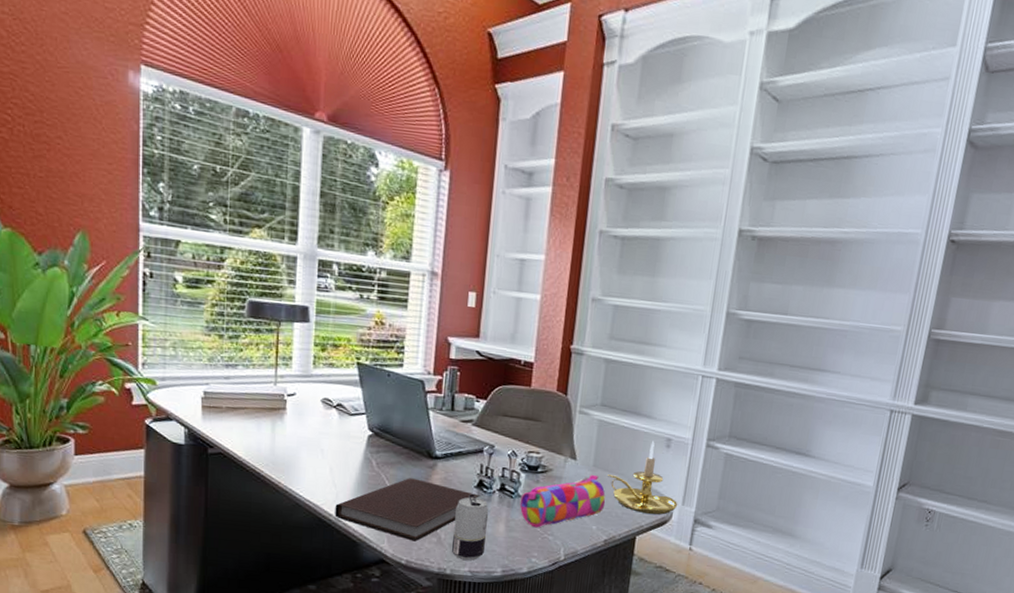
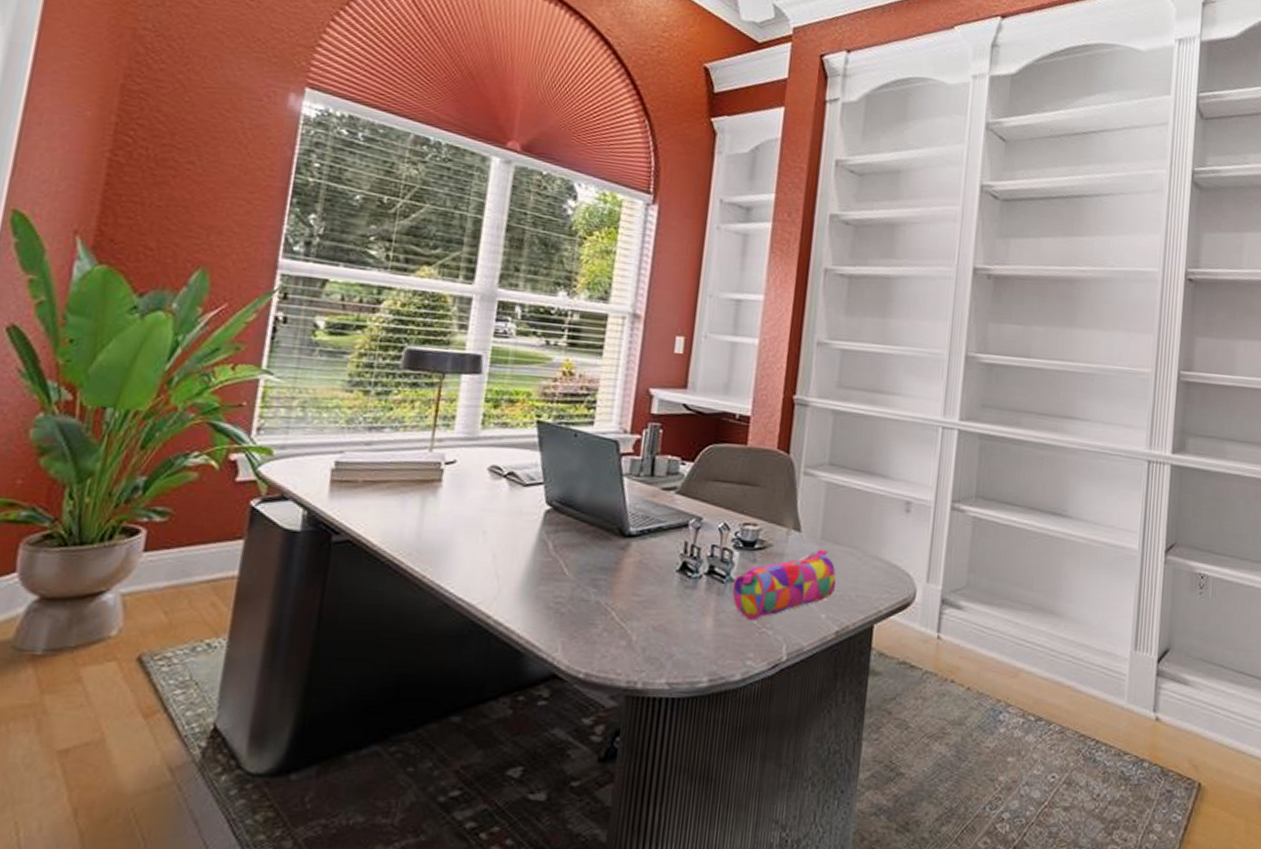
notebook: present [335,478,480,542] -> none [494,563,684,647]
beverage can: present [452,494,489,561] -> none [645,580,694,669]
candle holder: present [608,440,678,515] -> none [838,504,922,596]

